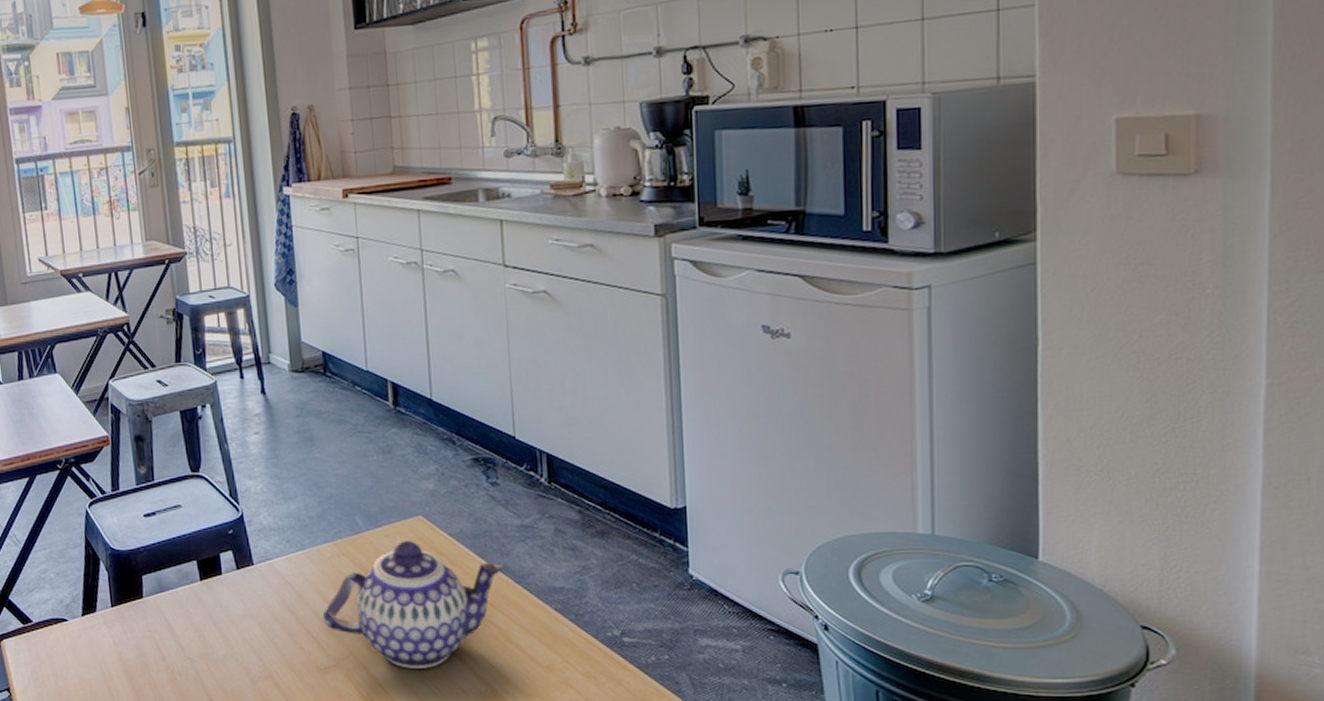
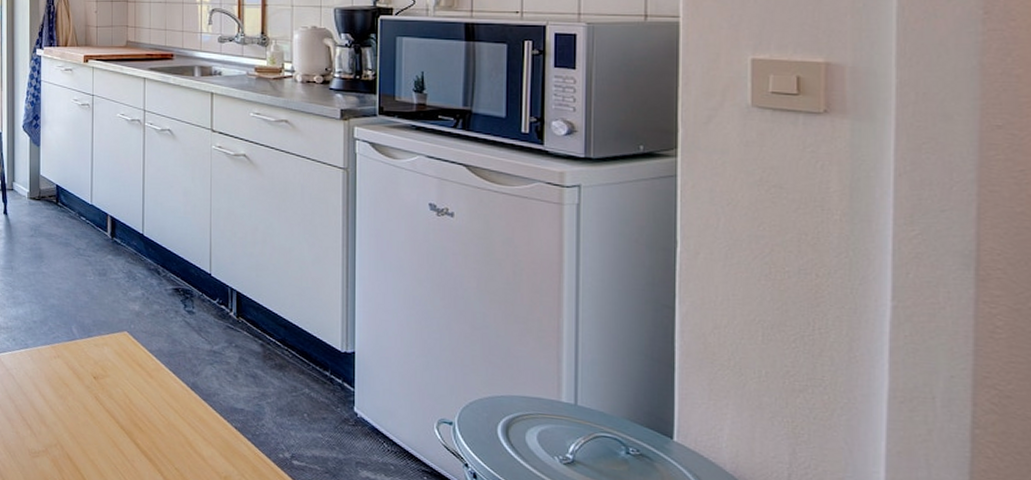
teapot: present [322,541,507,669] -> none [37,351,196,465]

